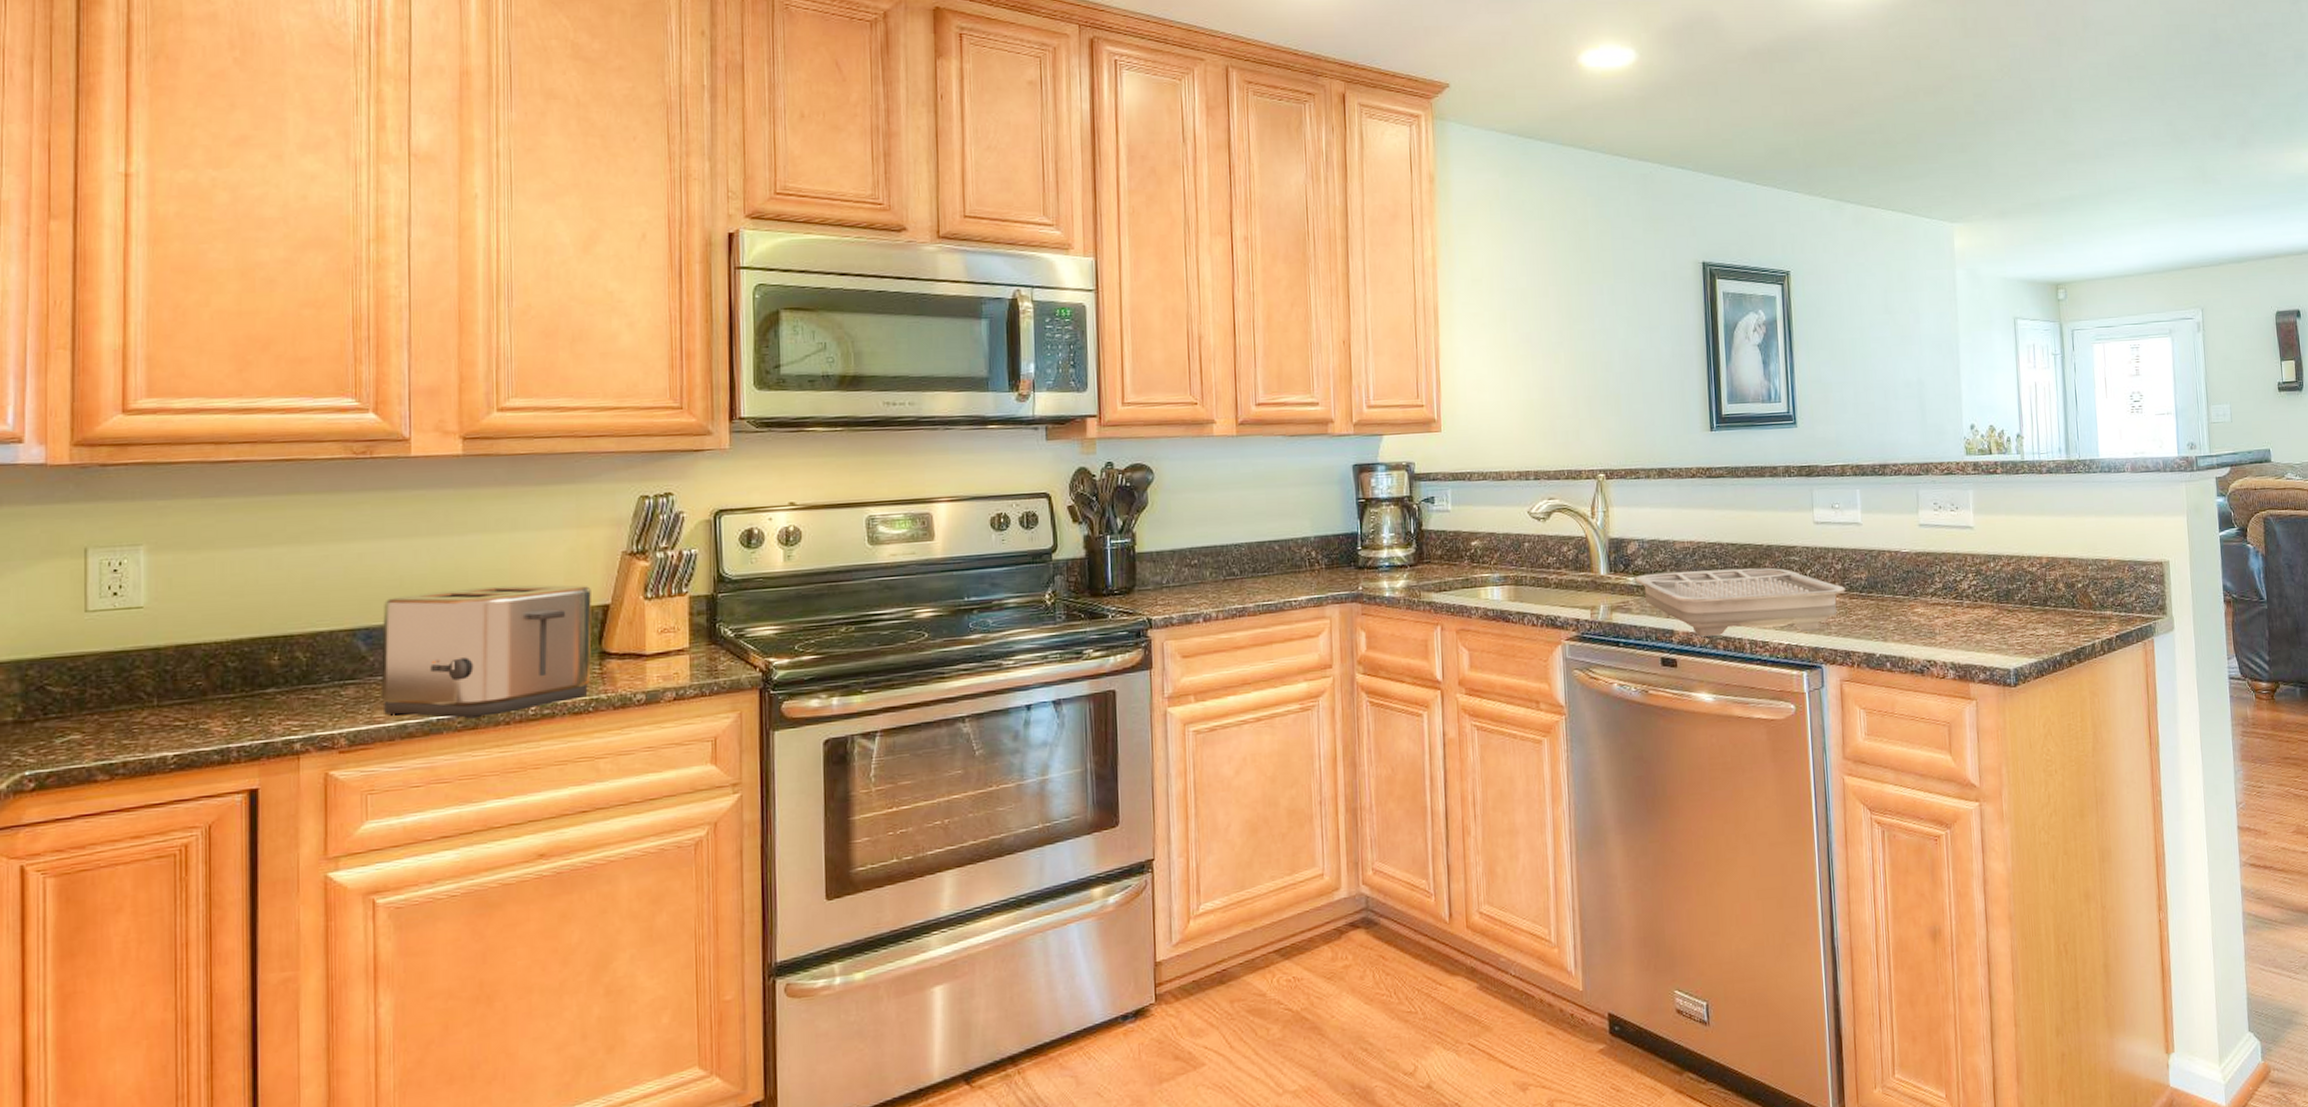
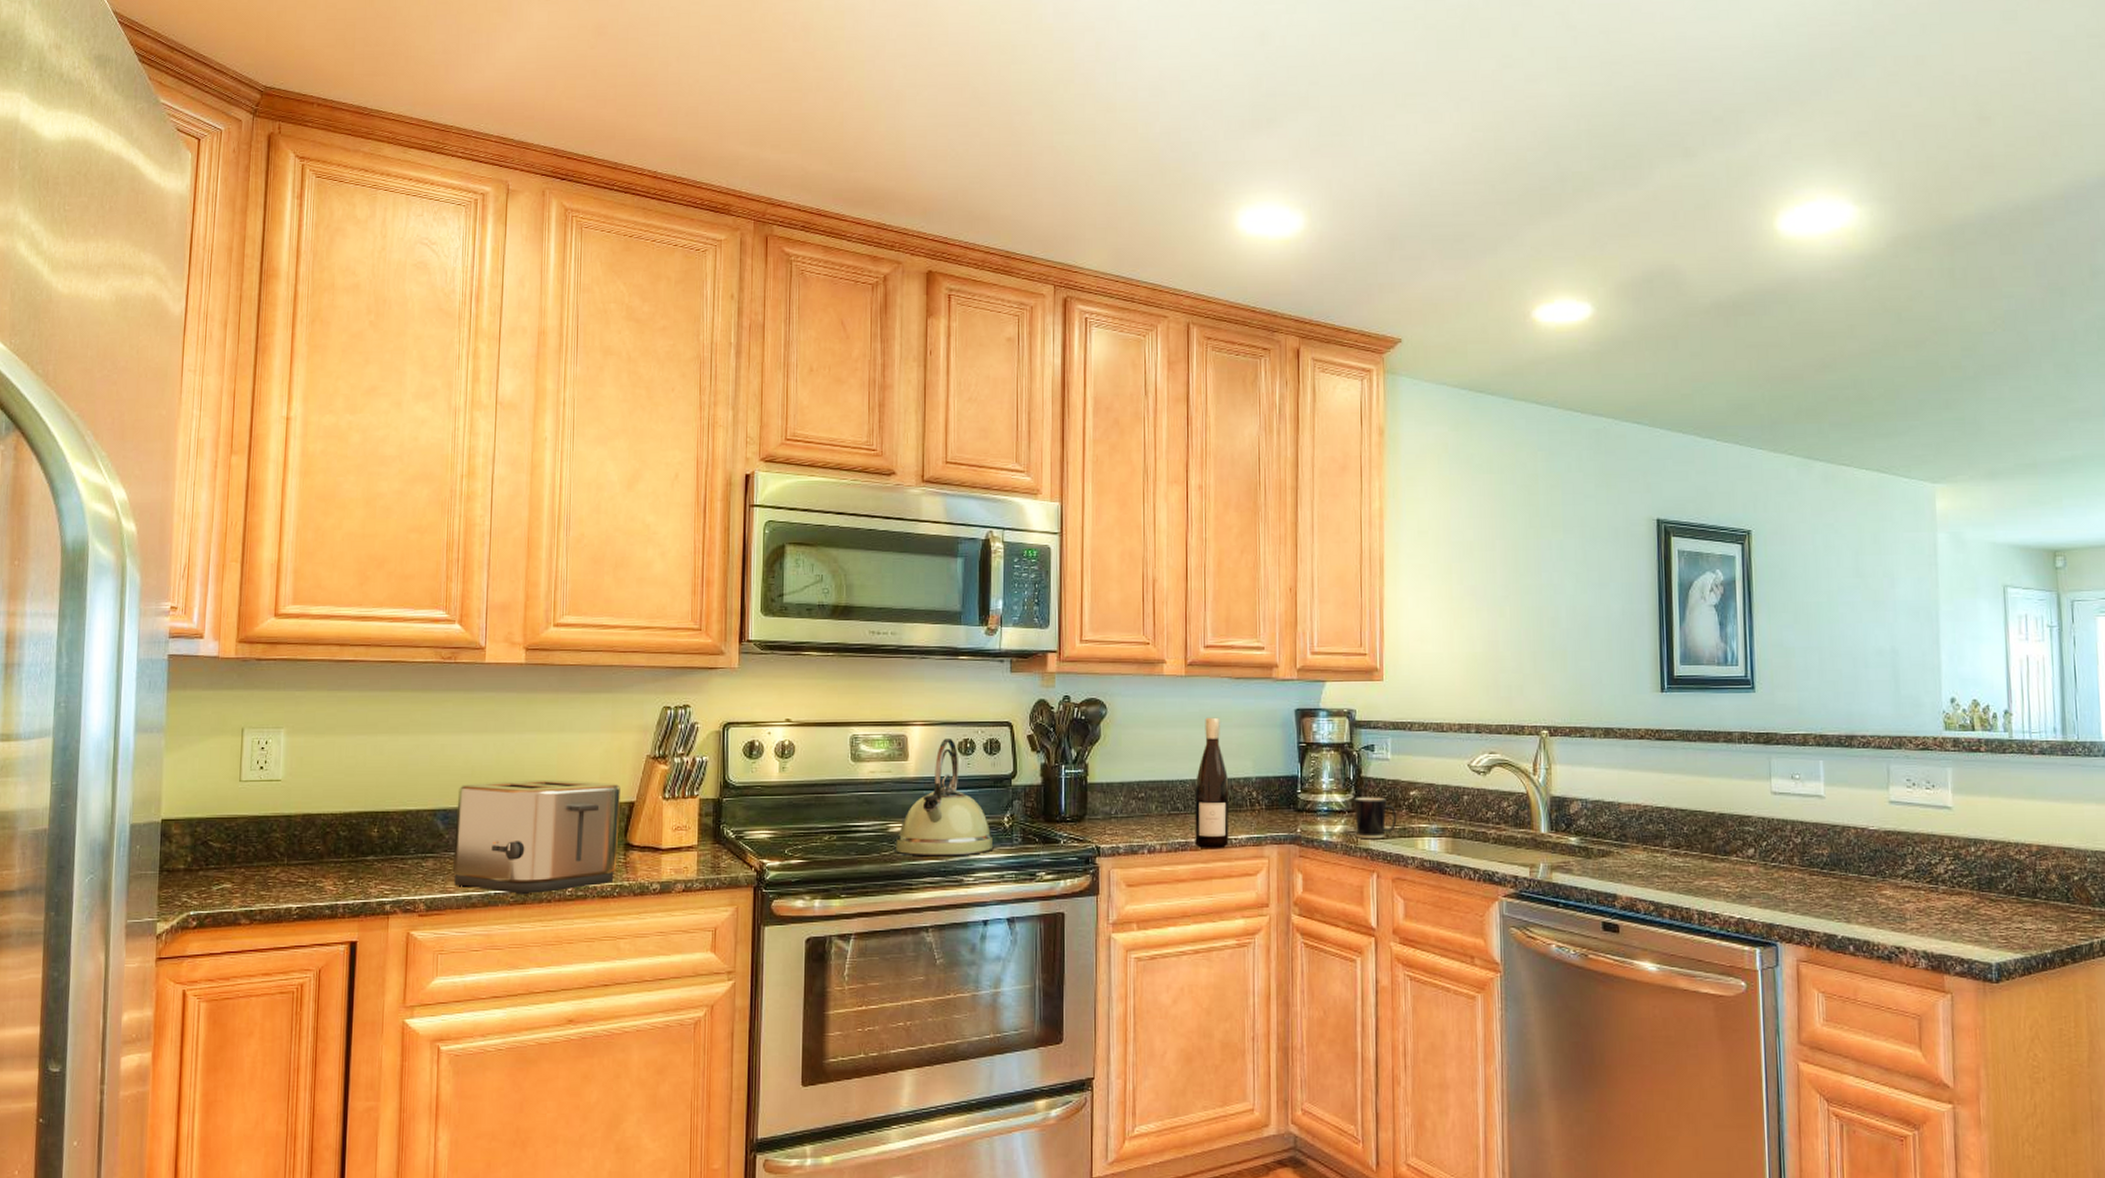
kettle: none [921,514,1036,643] -> present [893,739,995,857]
bottle: none [1251,477,1288,612] -> present [1194,717,1230,848]
mug: none [1416,549,1460,593] -> present [1354,797,1397,840]
dish rack: present [1635,568,1845,637] -> none [1577,834,1805,906]

